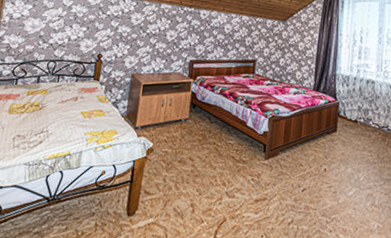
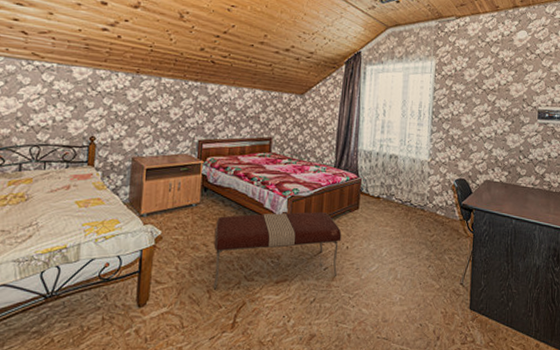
bench: none [196,131,320,204] -> present [213,212,342,290]

